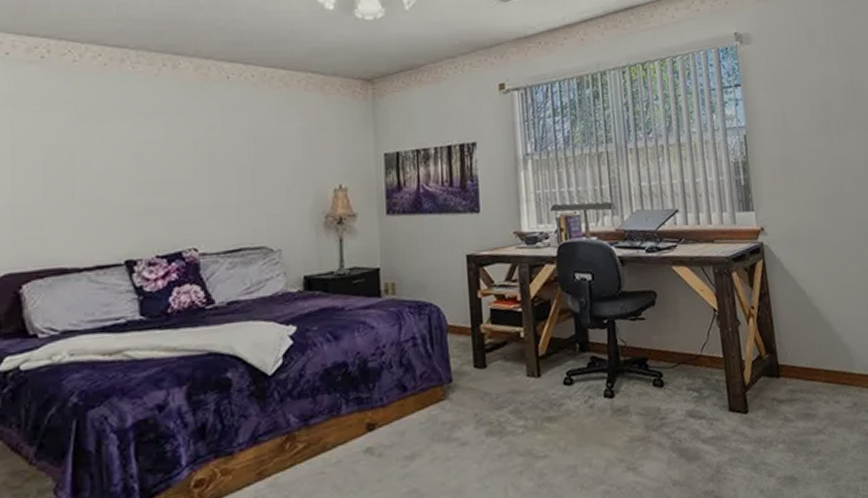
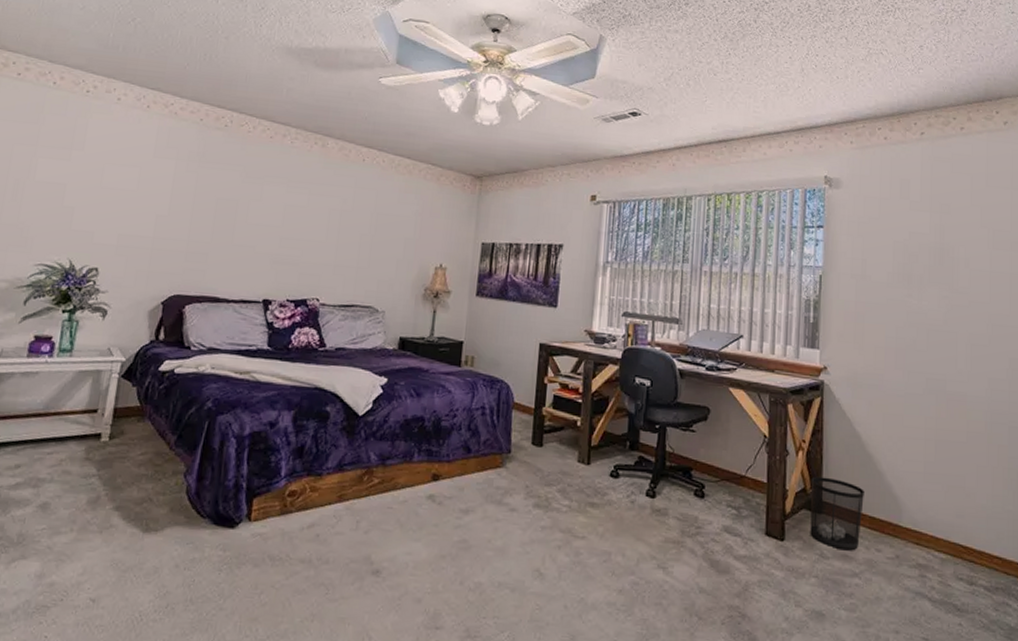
waste bin: none [765,339,819,410] -> present [810,476,866,551]

